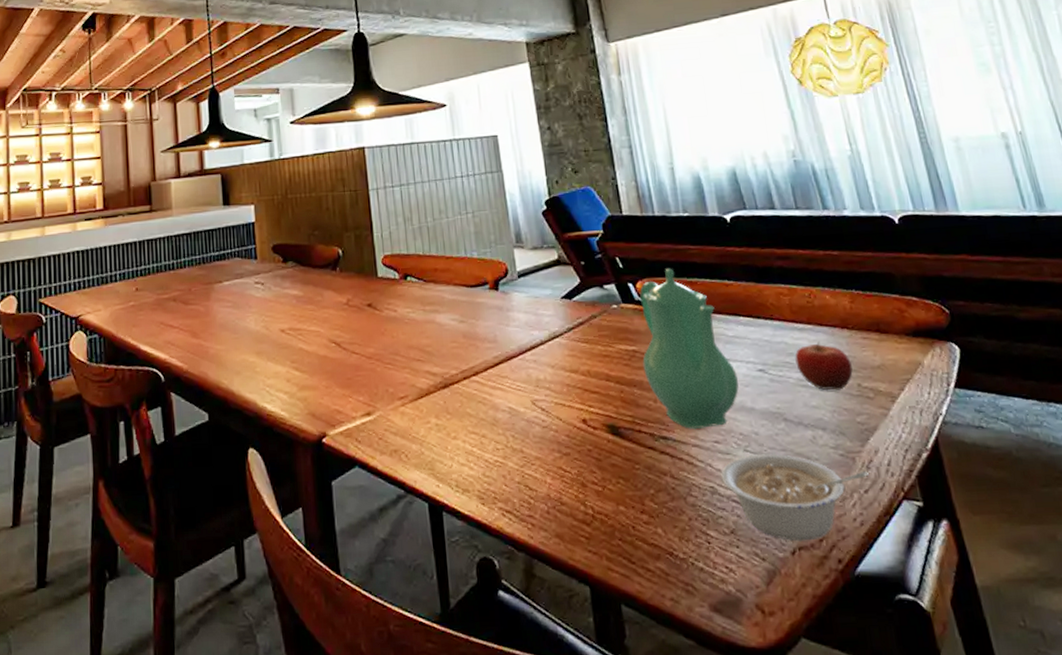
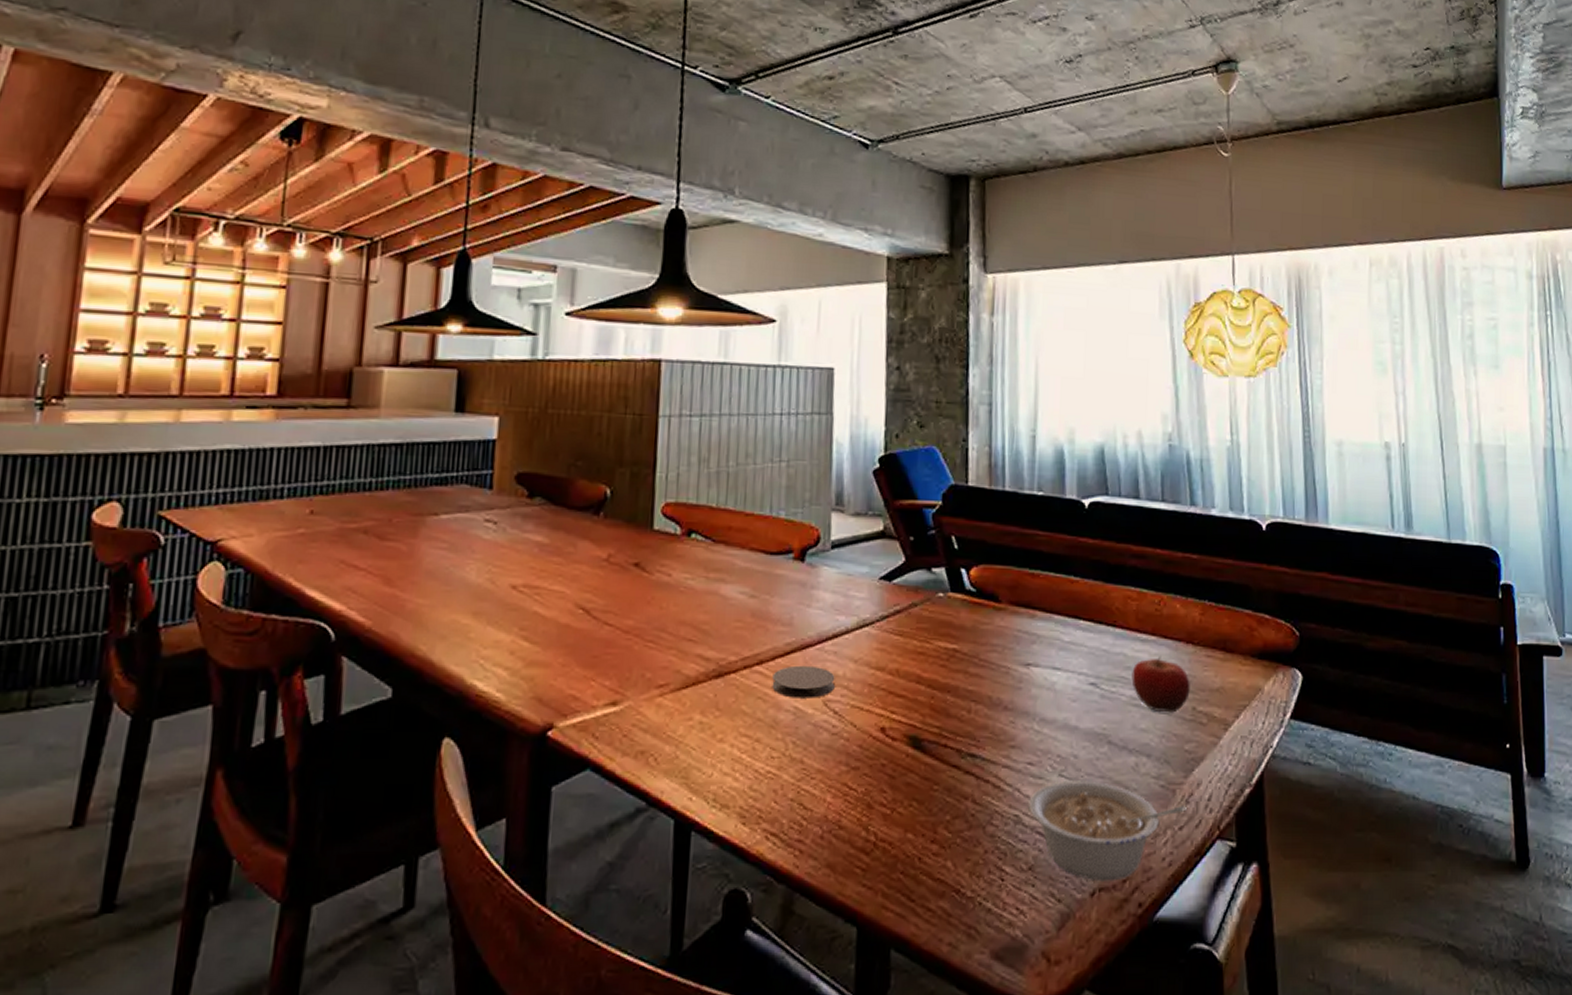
coaster: none [487,373,539,400] -> present [772,665,835,698]
teapot: present [639,268,739,430] -> none [962,555,1066,748]

